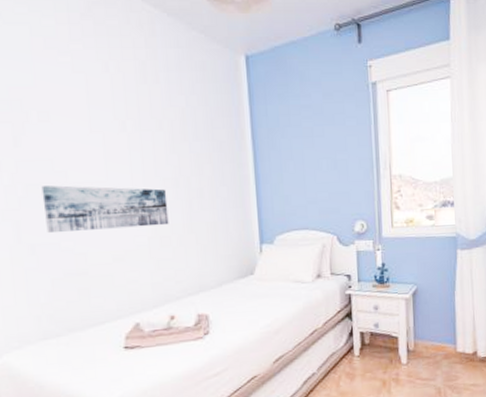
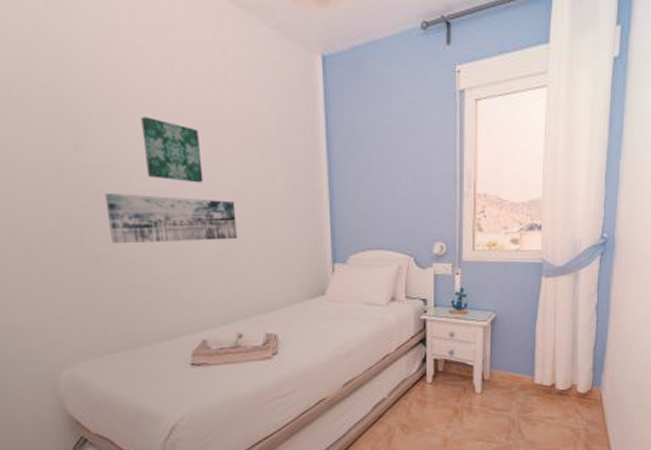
wall art: none [77,114,136,174] -> present [141,117,203,183]

